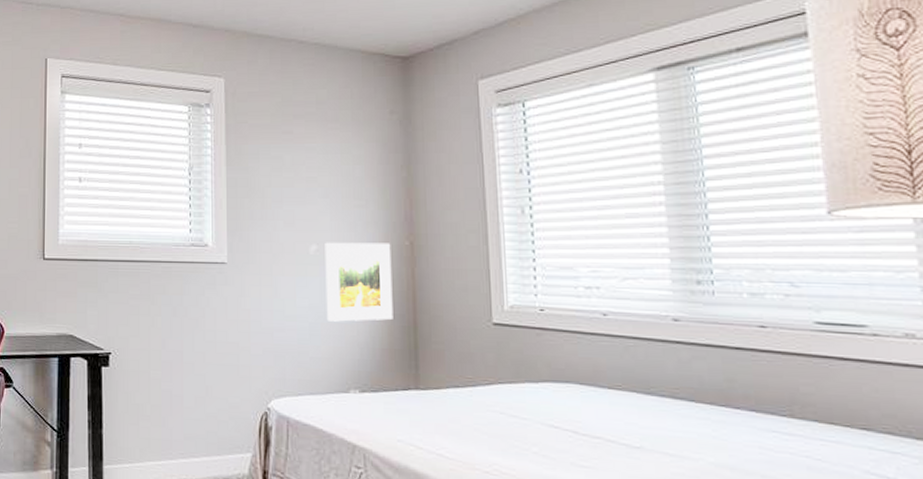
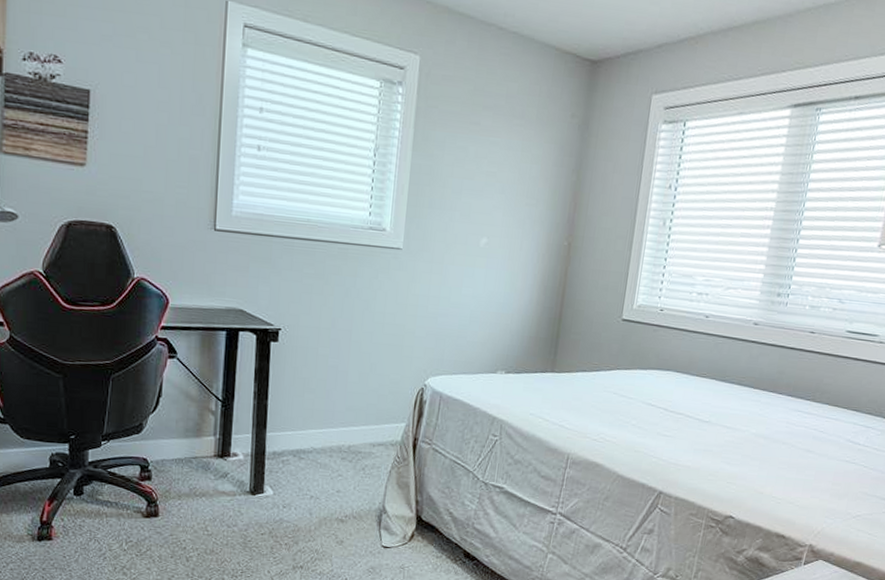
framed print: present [325,242,393,322] -> none [486,236,552,312]

